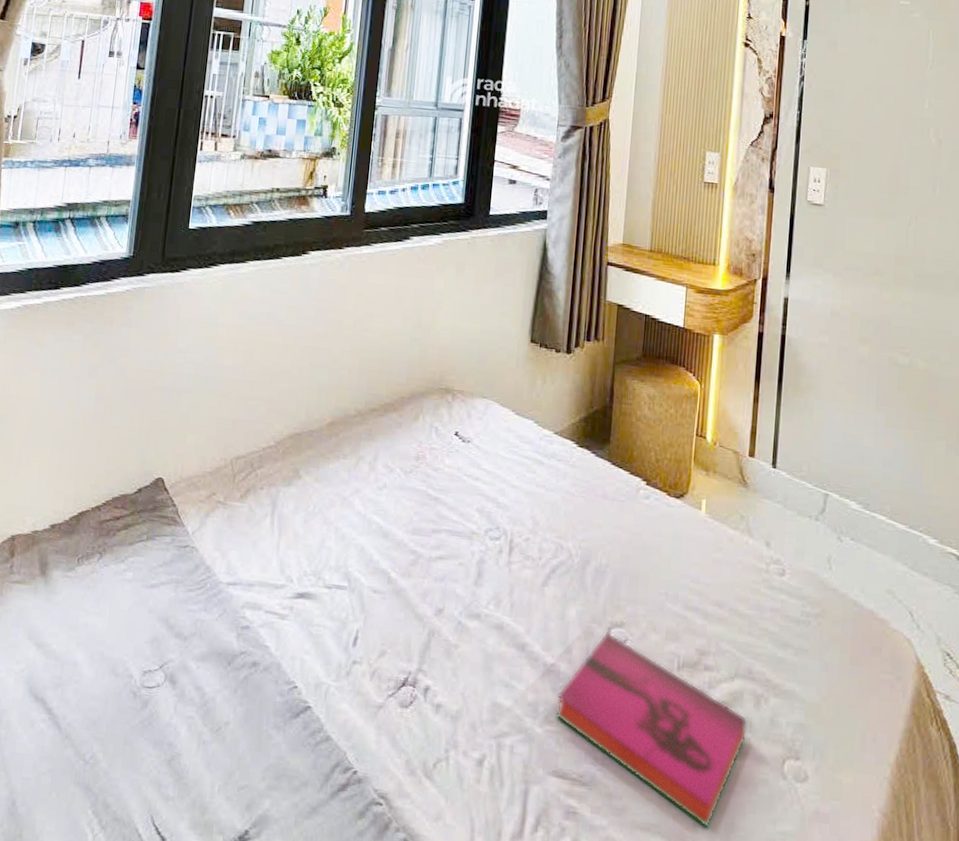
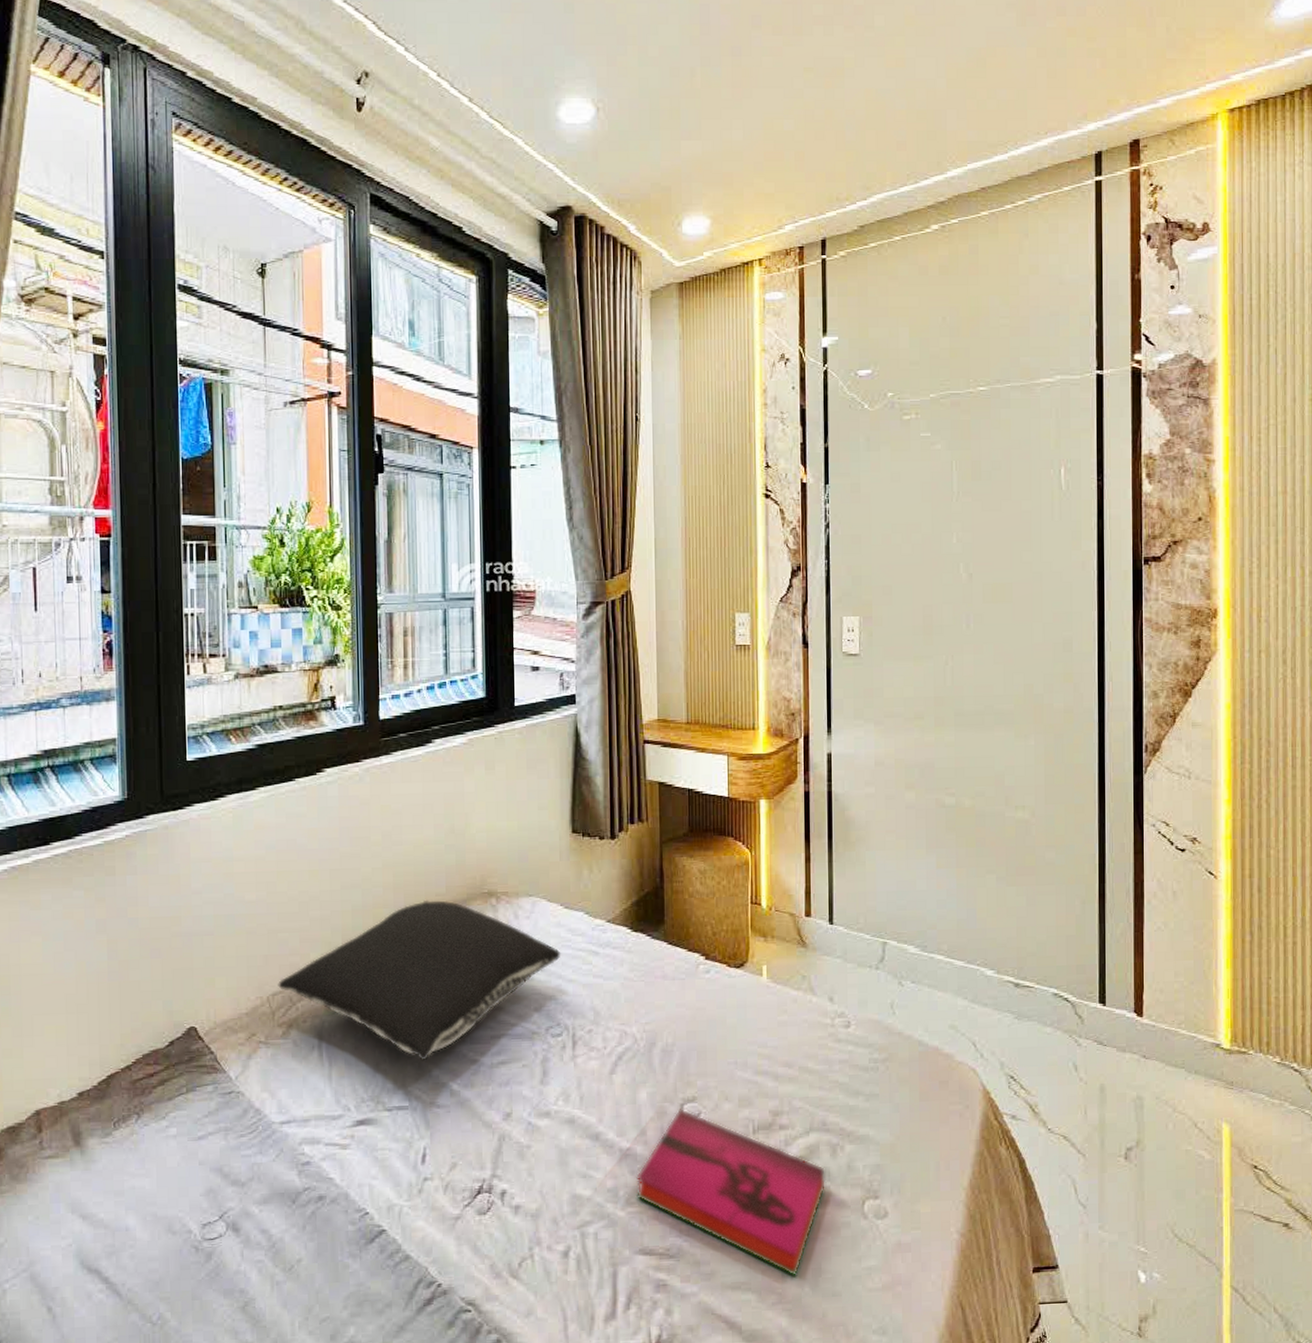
pillow: none [242,387,508,545] -> present [278,899,561,1061]

